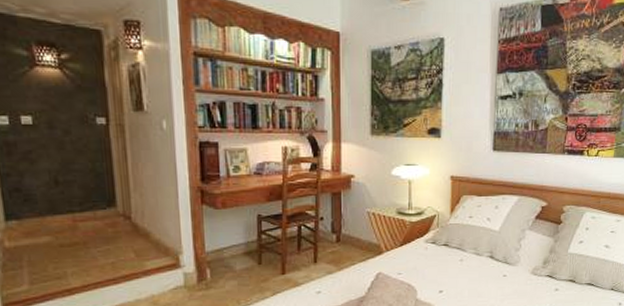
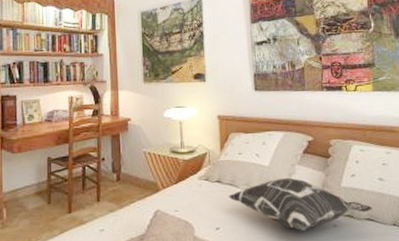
decorative pillow: none [455,242,595,294] -> present [228,177,373,231]

